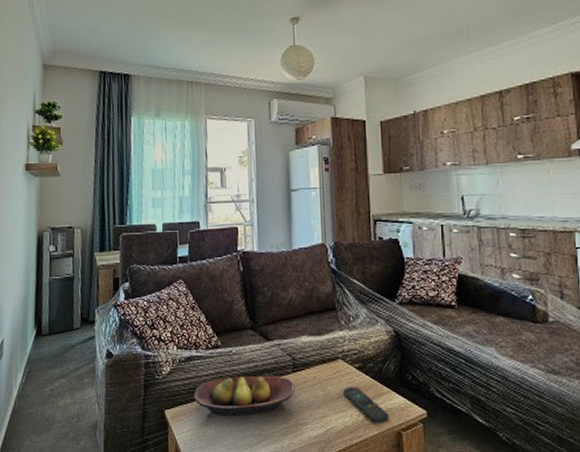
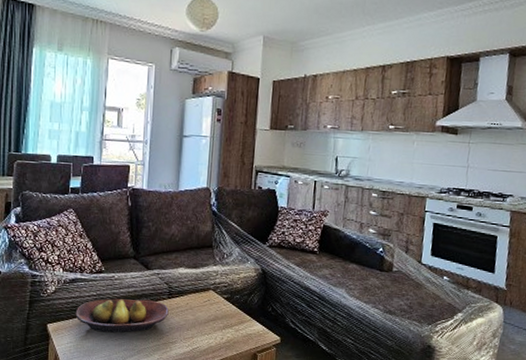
remote control: present [343,386,389,424] -> none [211,313,248,346]

